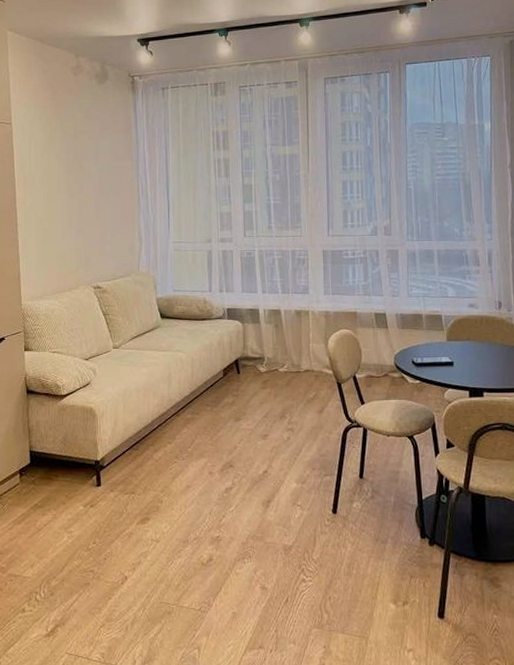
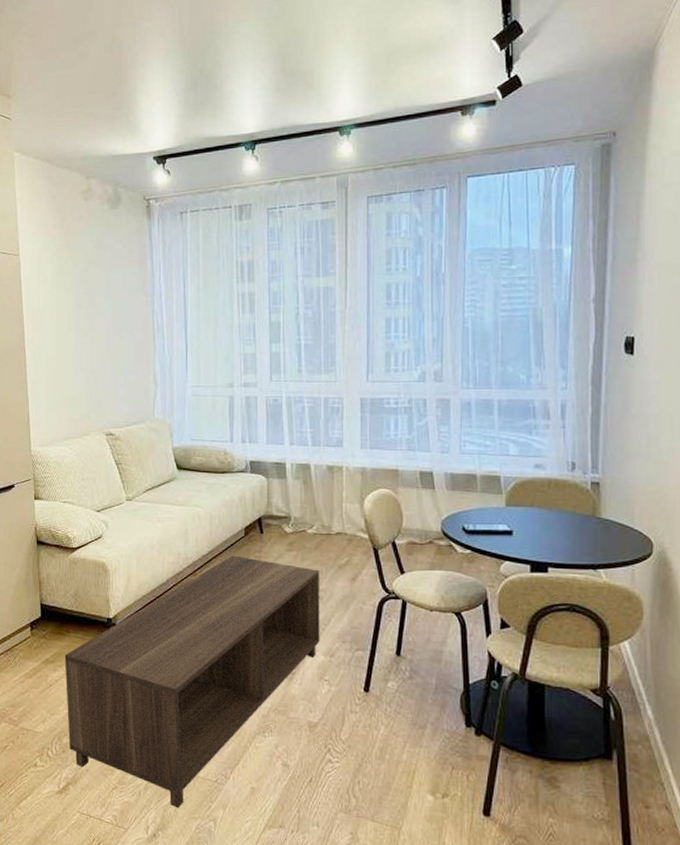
coffee table: none [53,395,293,640] -> present [64,555,320,809]

